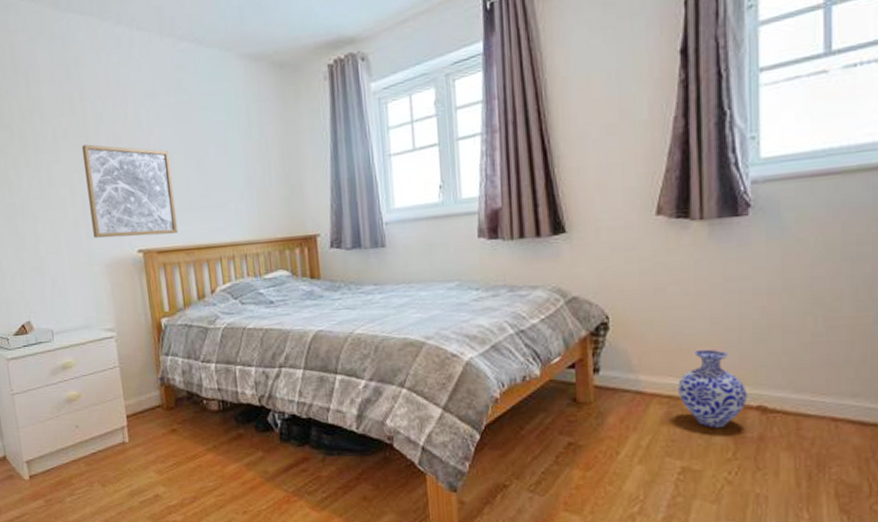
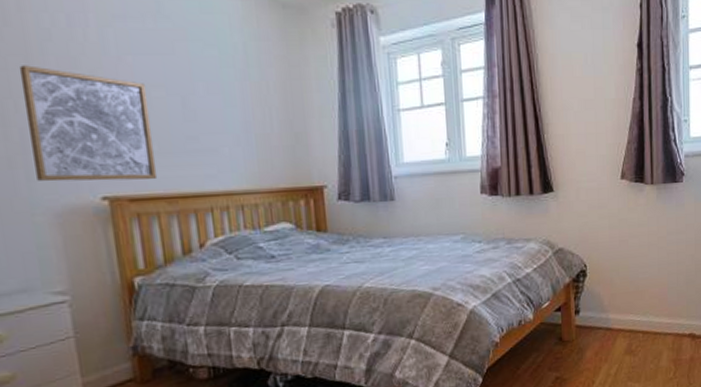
vase: present [678,349,748,429] -> none [636,290,683,354]

